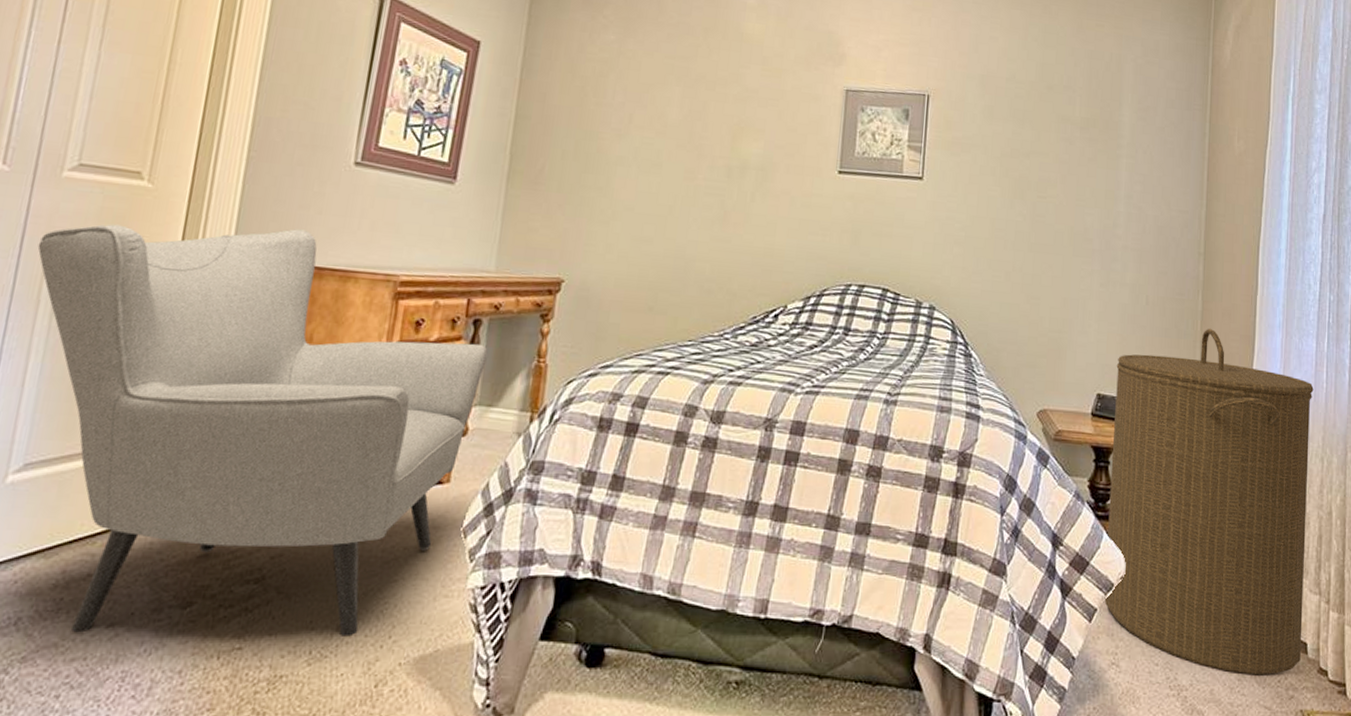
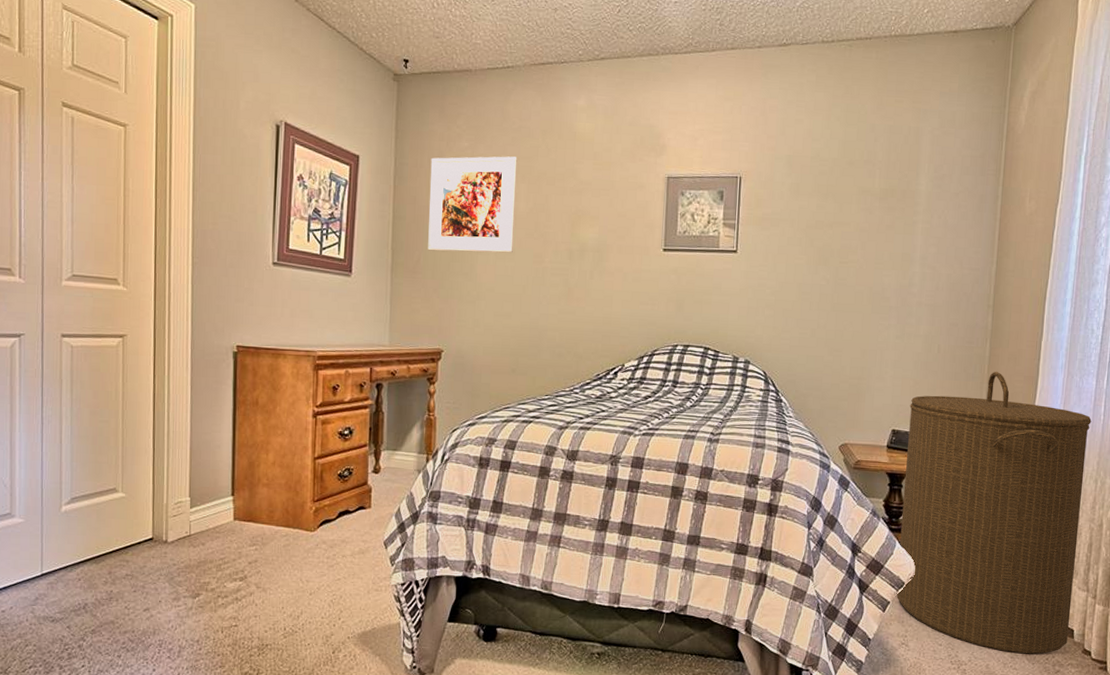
chair: present [37,224,488,637] -> none [54,318,390,618]
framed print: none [555,49,673,166] -> present [428,156,518,253]

